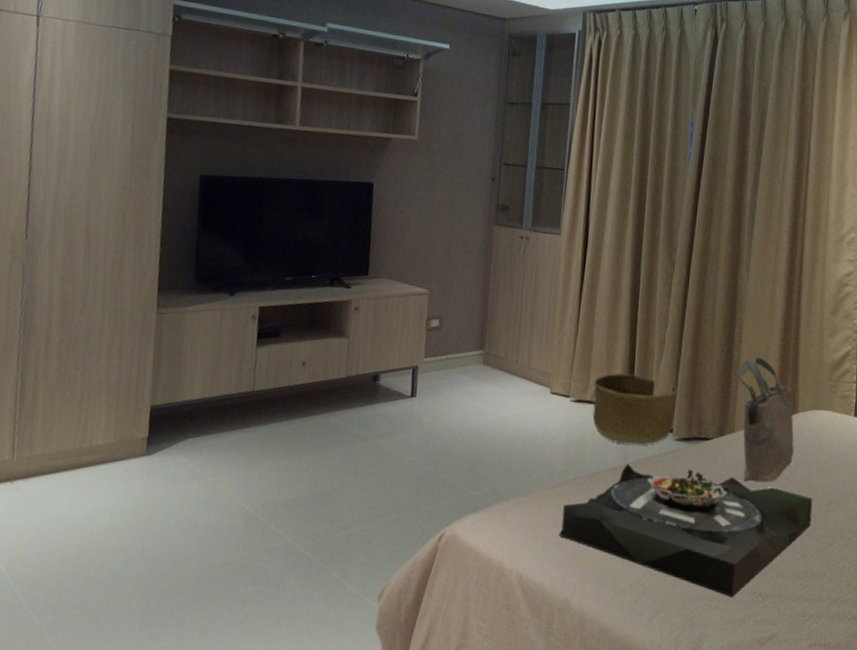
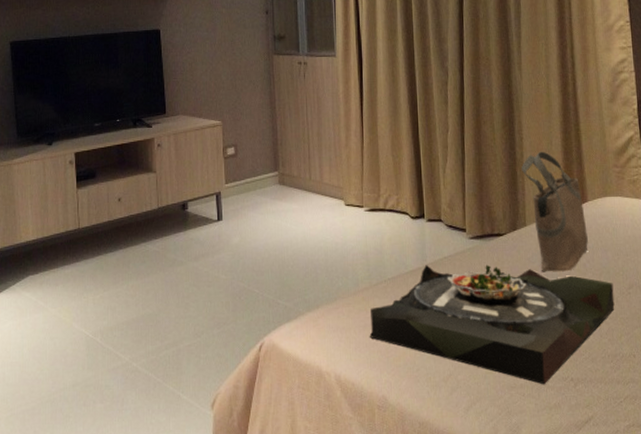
basket: present [592,373,679,445] -> none [385,180,467,246]

